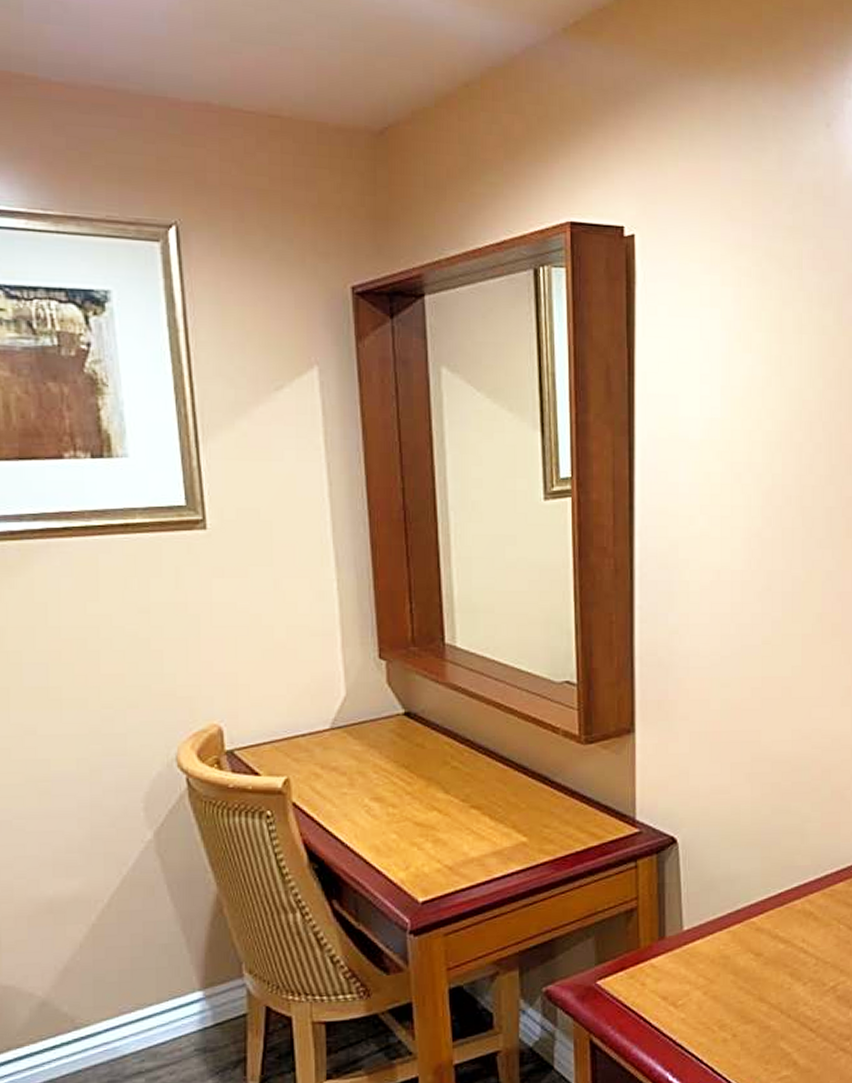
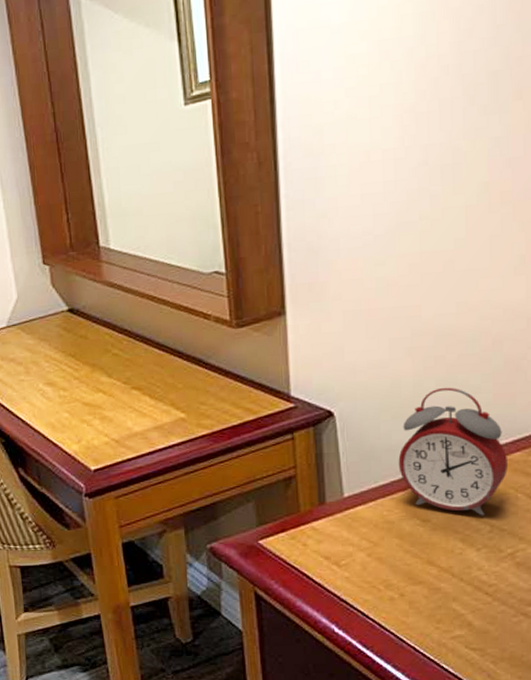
alarm clock: none [735,815,832,948] -> present [398,387,507,516]

